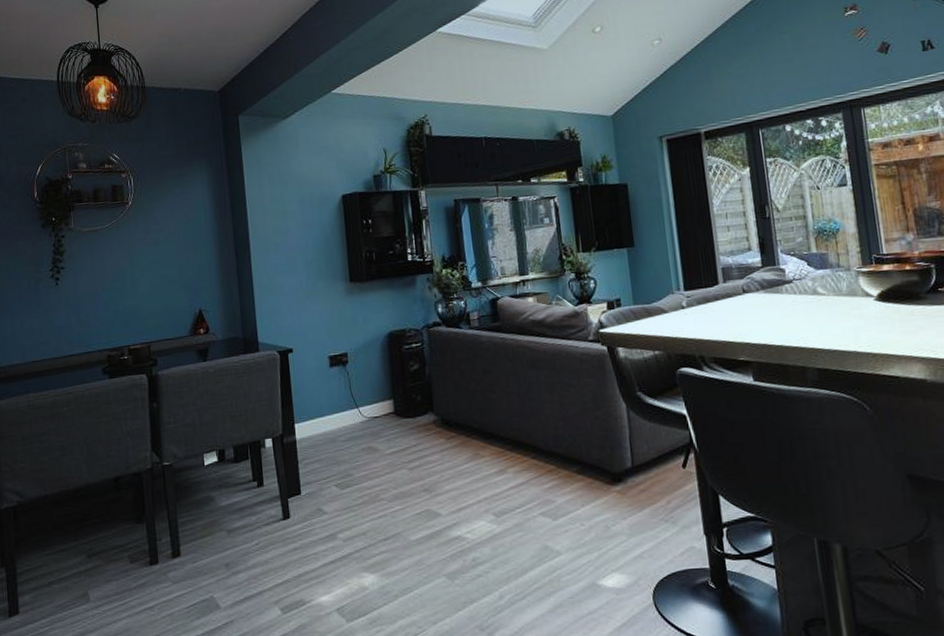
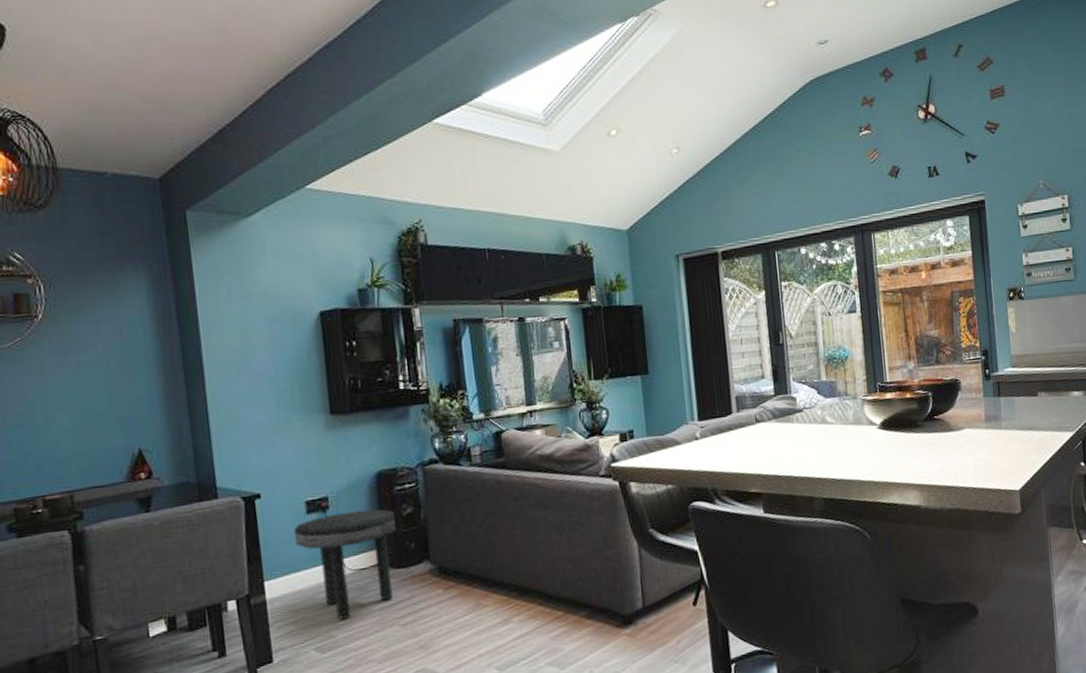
side table: none [320,365,405,460] -> present [294,509,397,619]

